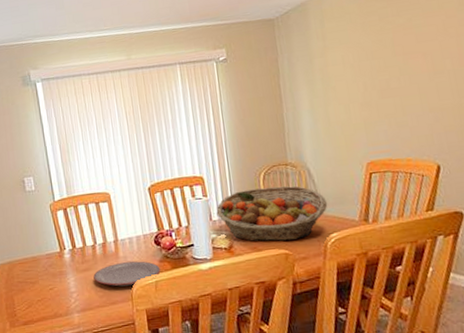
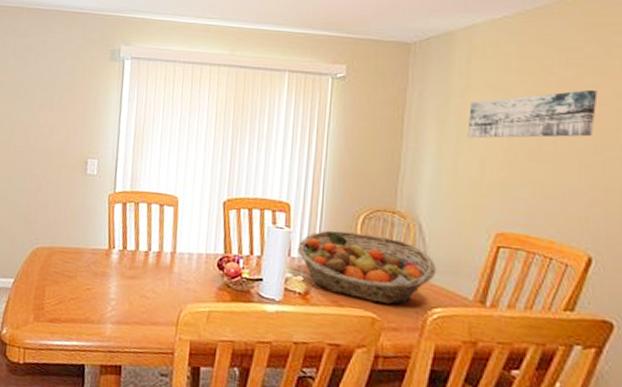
plate: present [93,261,161,287] -> none [138,278,218,309]
wall art: none [330,29,426,90] -> present [467,89,598,139]

